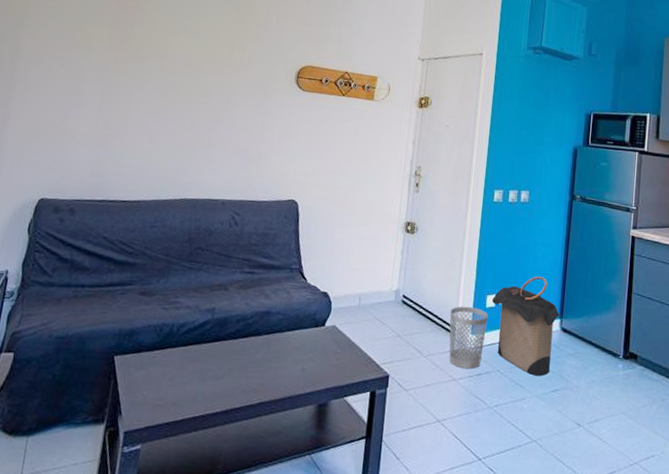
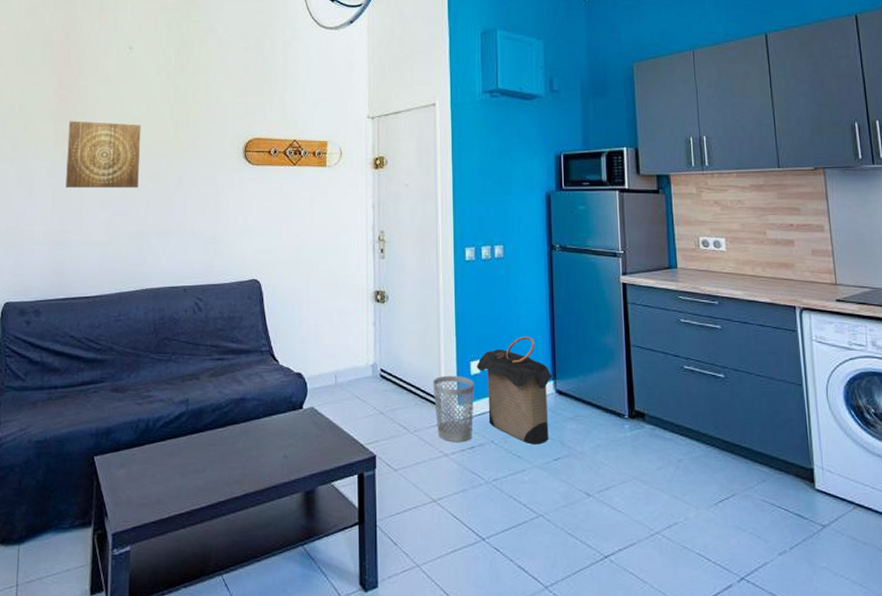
wall art: none [115,27,198,101] -> present [66,121,141,189]

